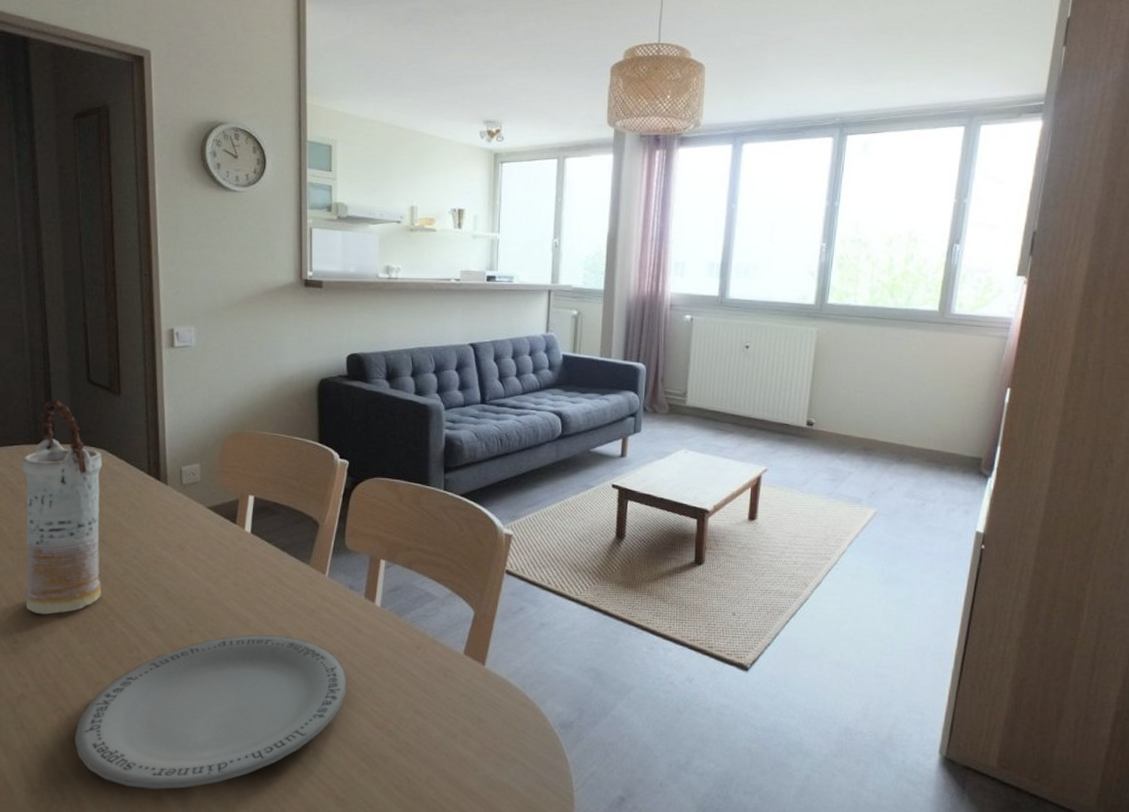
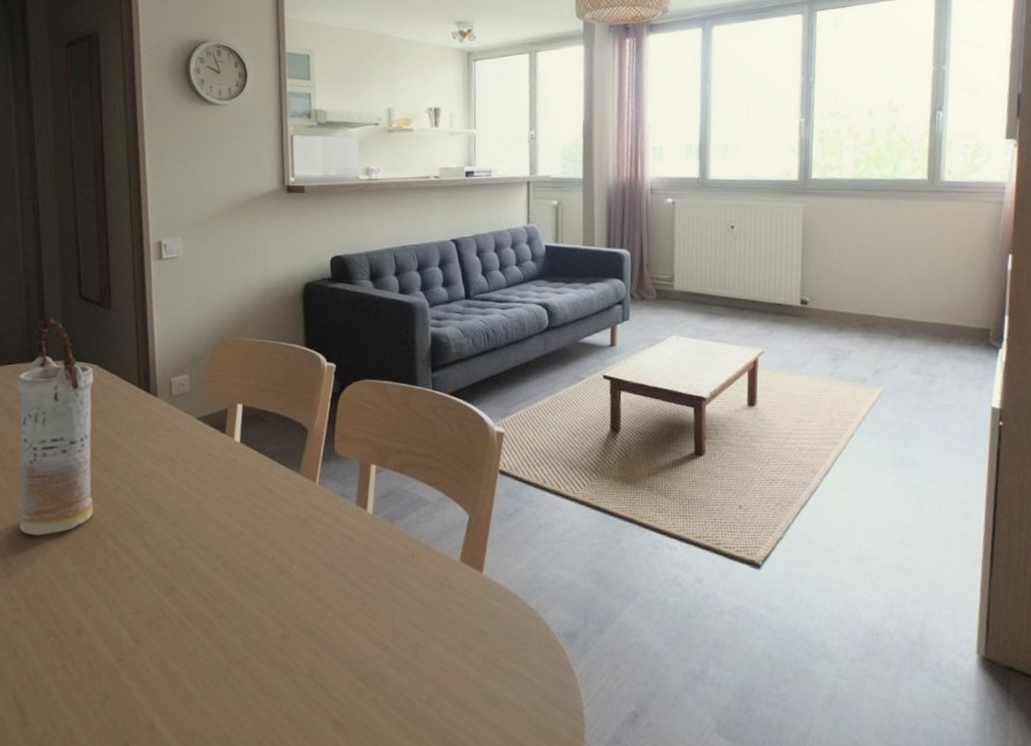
plate: present [75,635,347,790] -> none [67,549,341,718]

